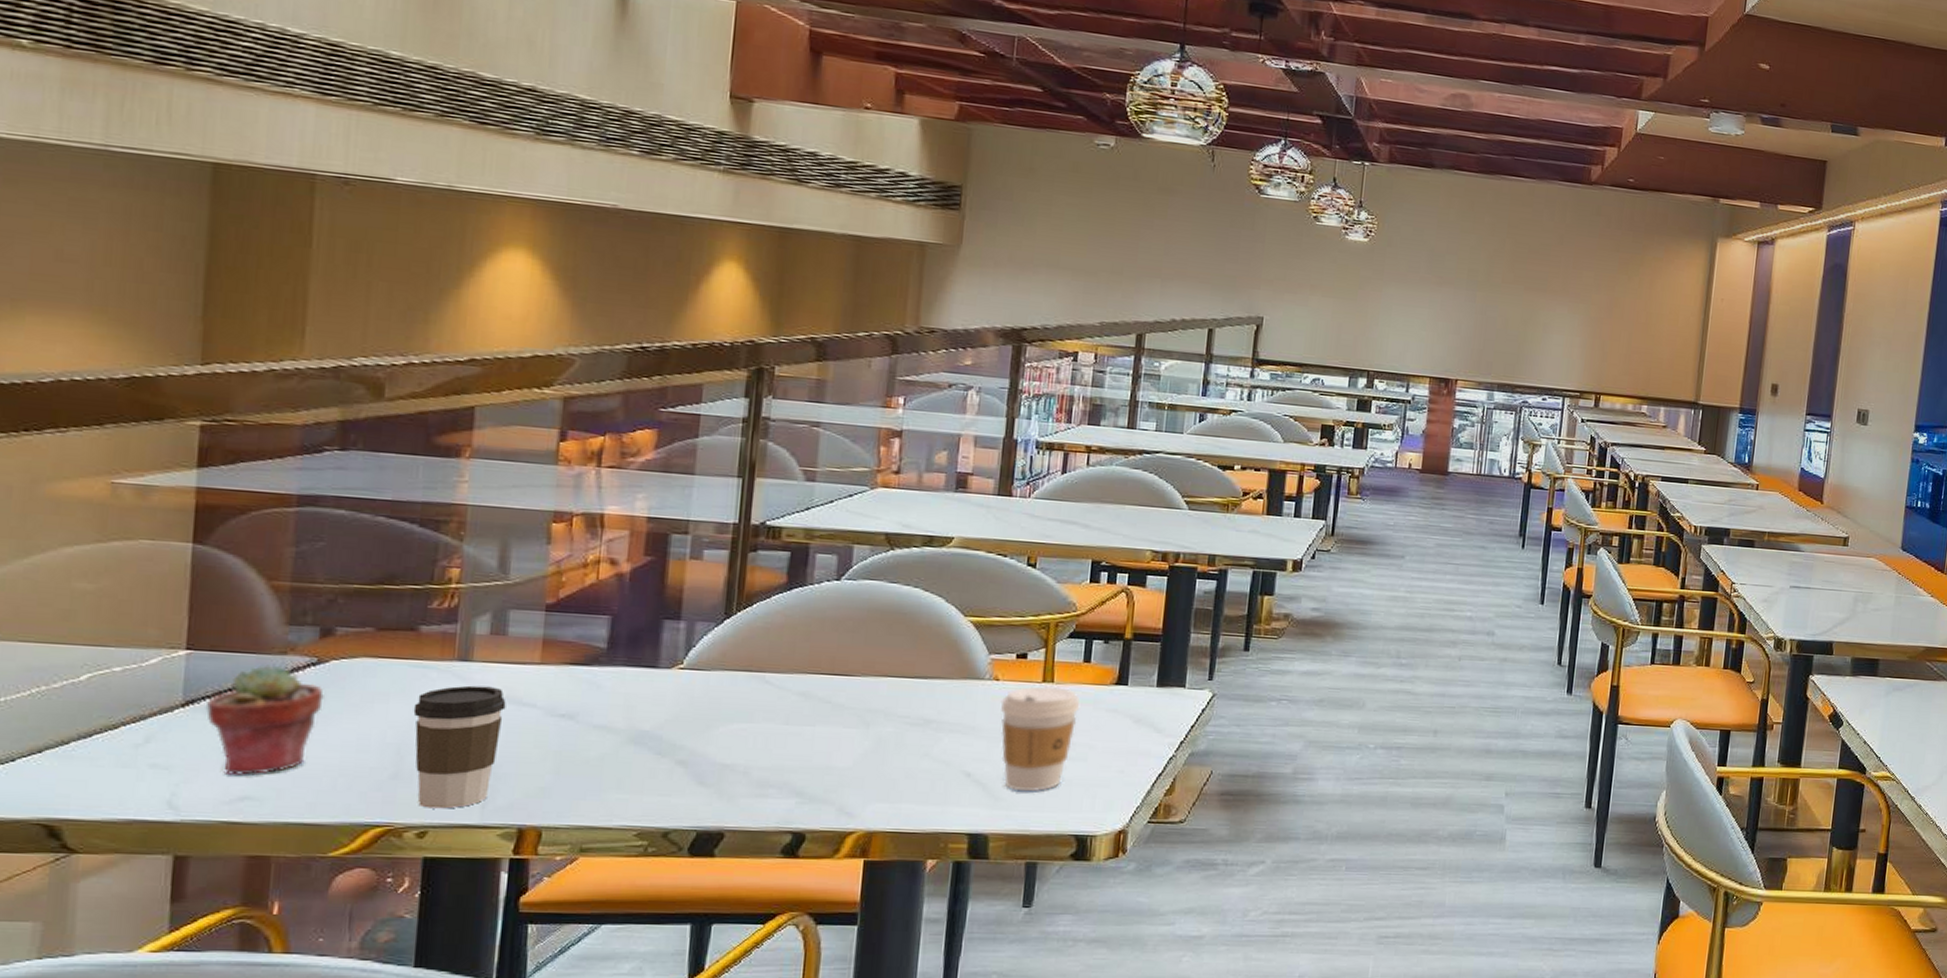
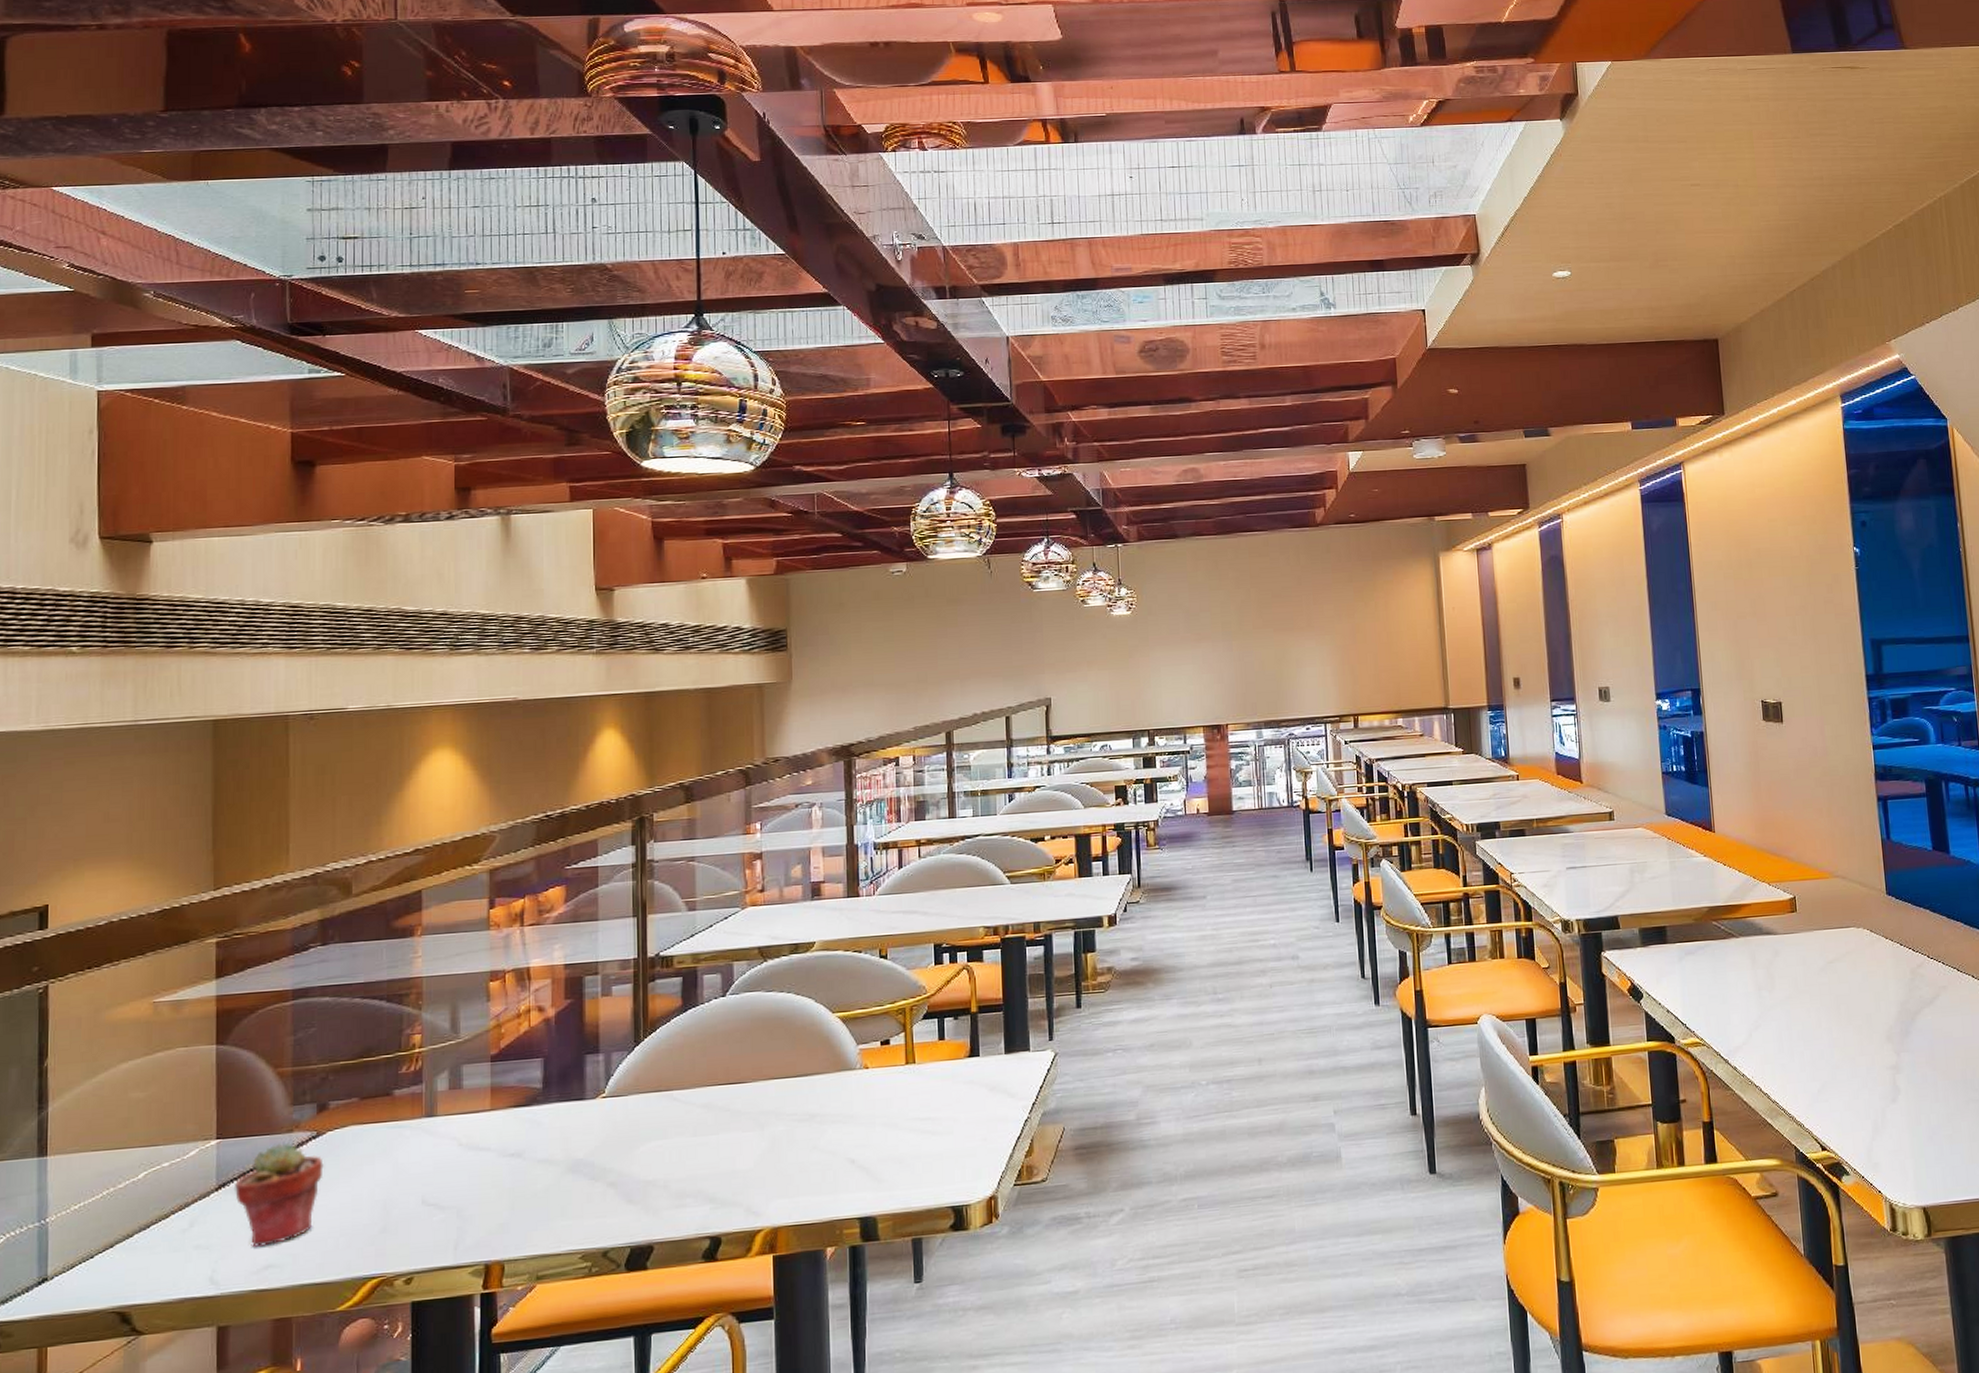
coffee cup: present [413,685,506,809] -> none [394,1136,466,1256]
coffee cup: present [1000,685,1081,792] -> none [872,1066,941,1171]

